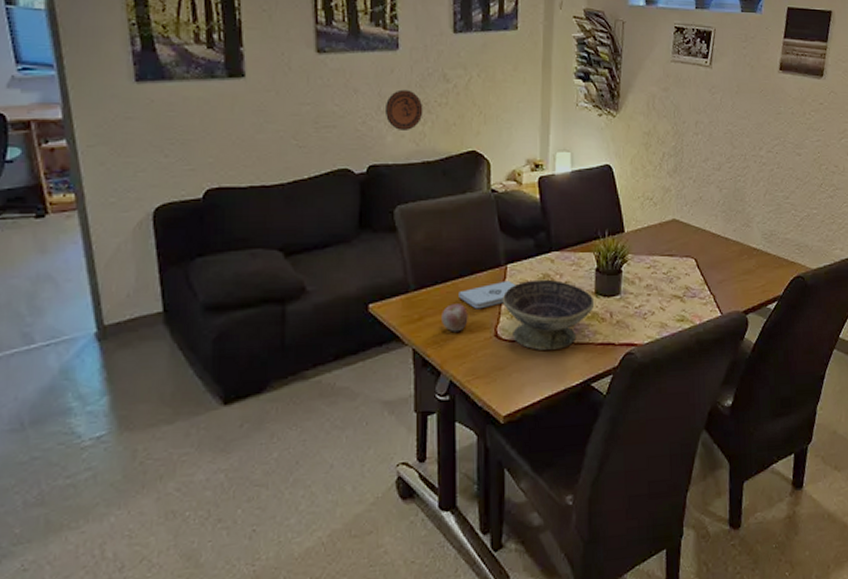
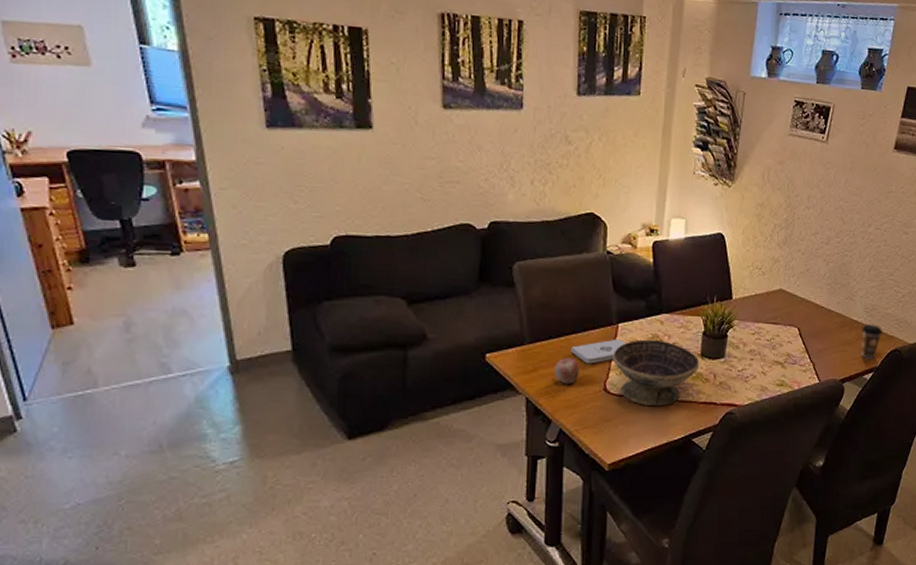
decorative plate: present [384,89,423,130] -> none [507,149,545,190]
coffee cup: none [761,249,783,288] -> present [861,323,883,359]

